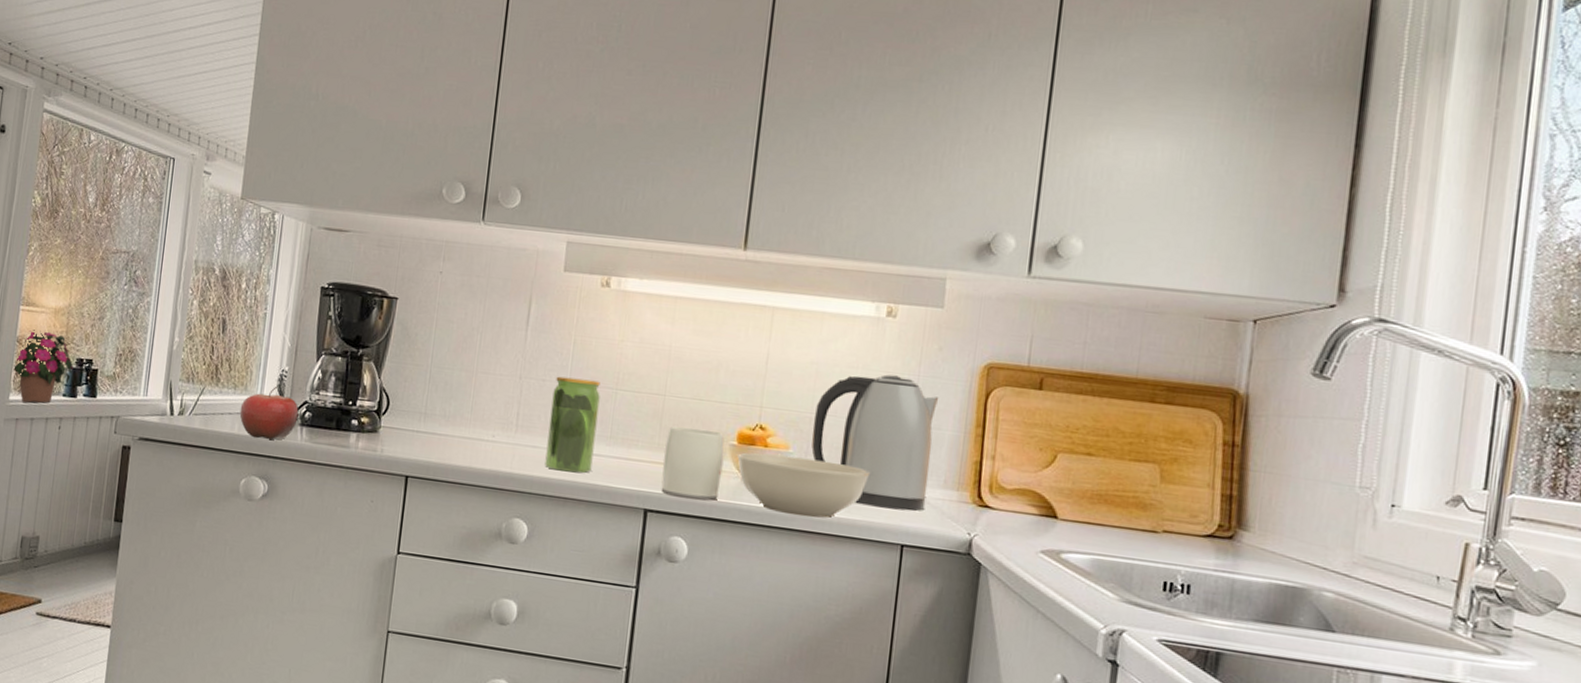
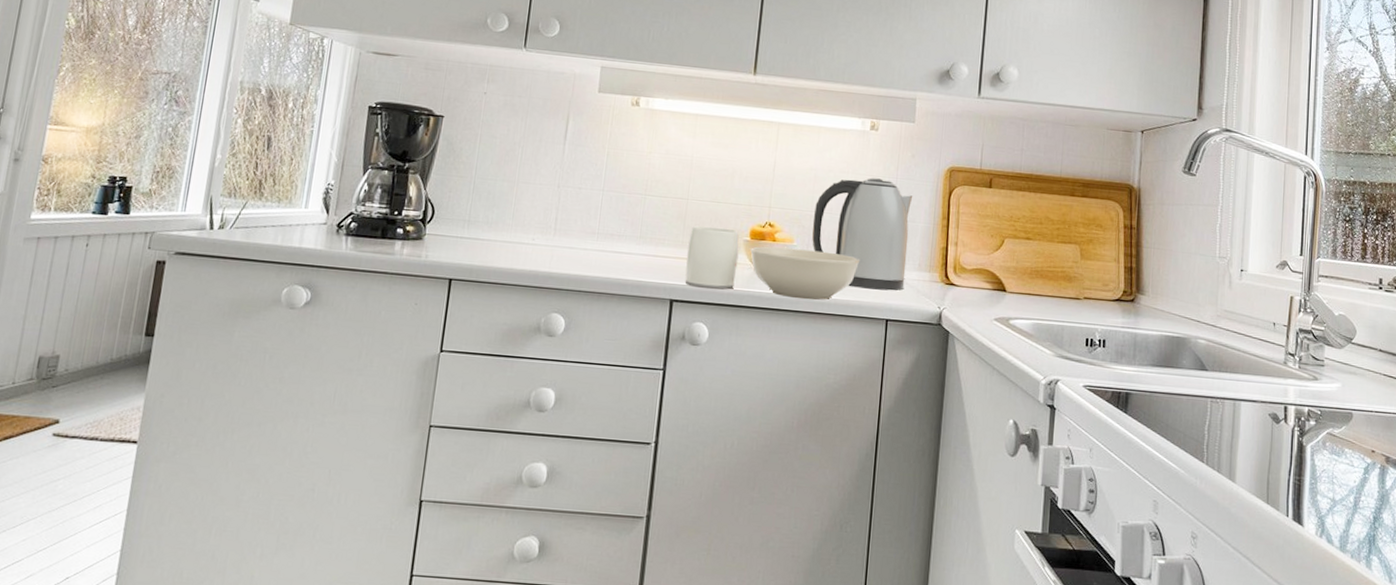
potted flower: present [15,330,74,405] -> none [38,148,105,223]
fruit: present [239,387,299,441] -> none [283,200,344,251]
jar: present [545,376,600,474] -> none [581,184,631,270]

